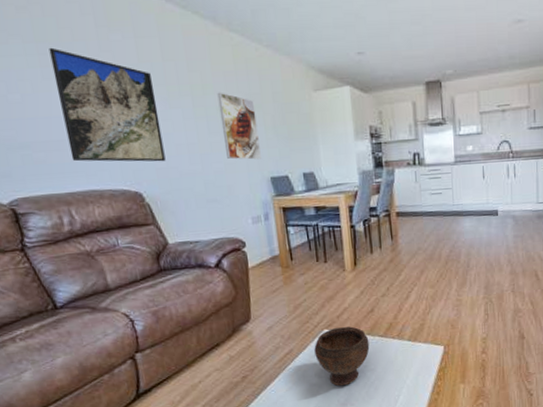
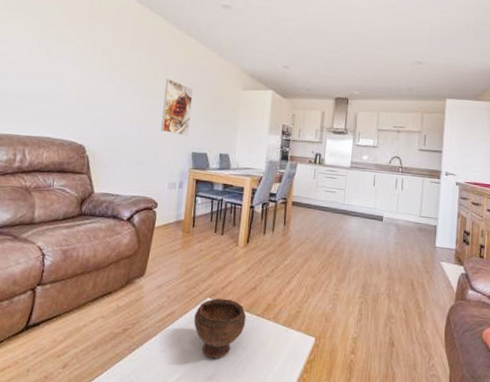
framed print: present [49,47,166,162] -> none [39,26,119,125]

